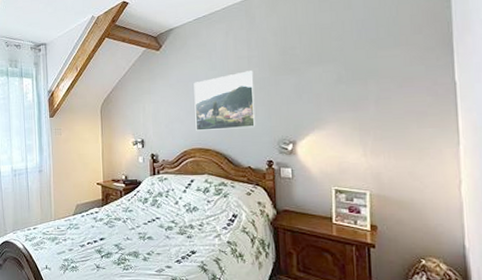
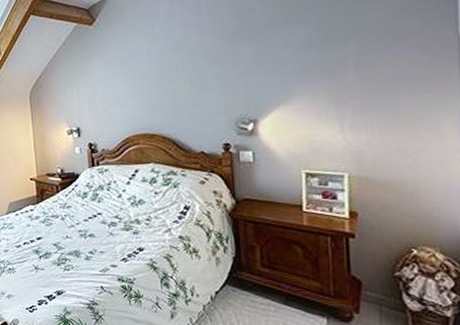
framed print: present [193,70,256,131] -> none [134,40,209,114]

